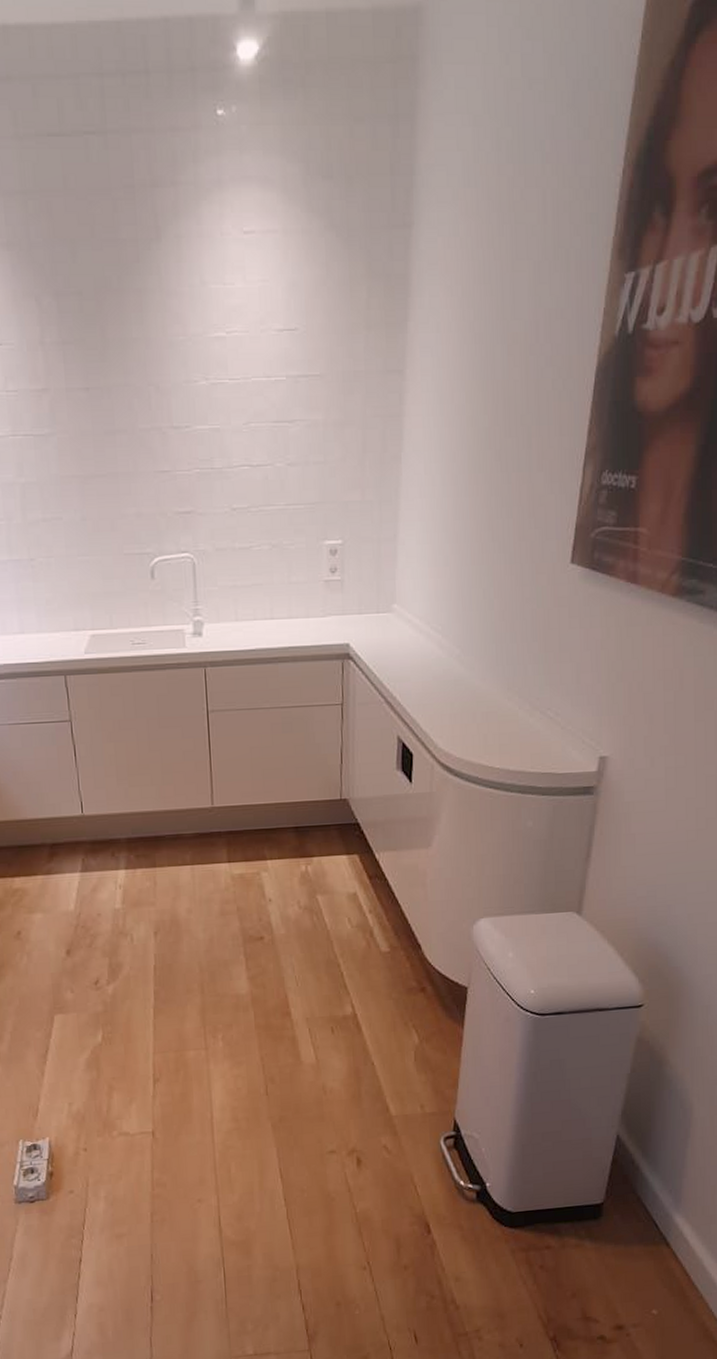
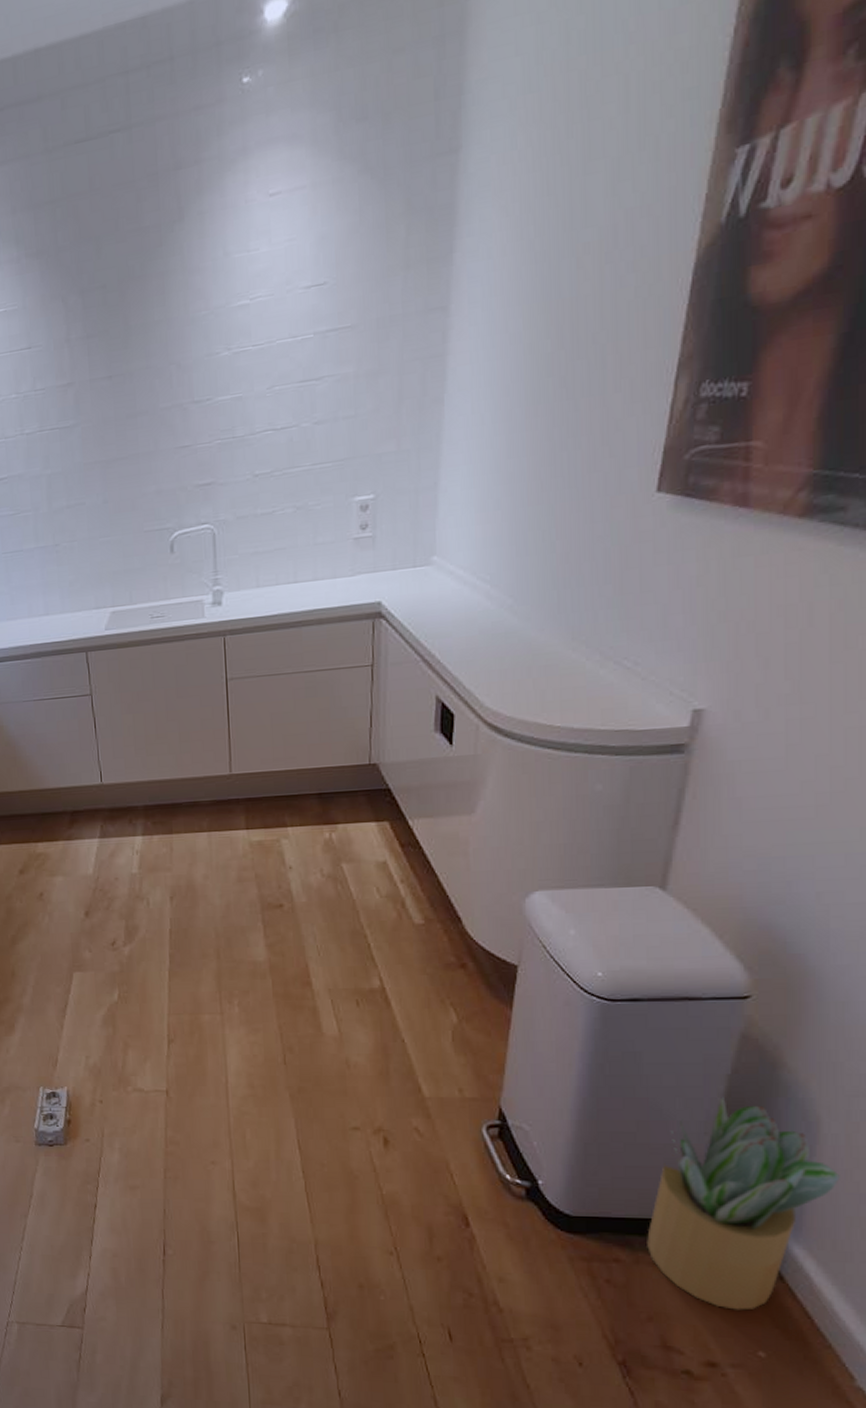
potted plant: none [570,1094,706,1277] -> present [647,1097,840,1310]

